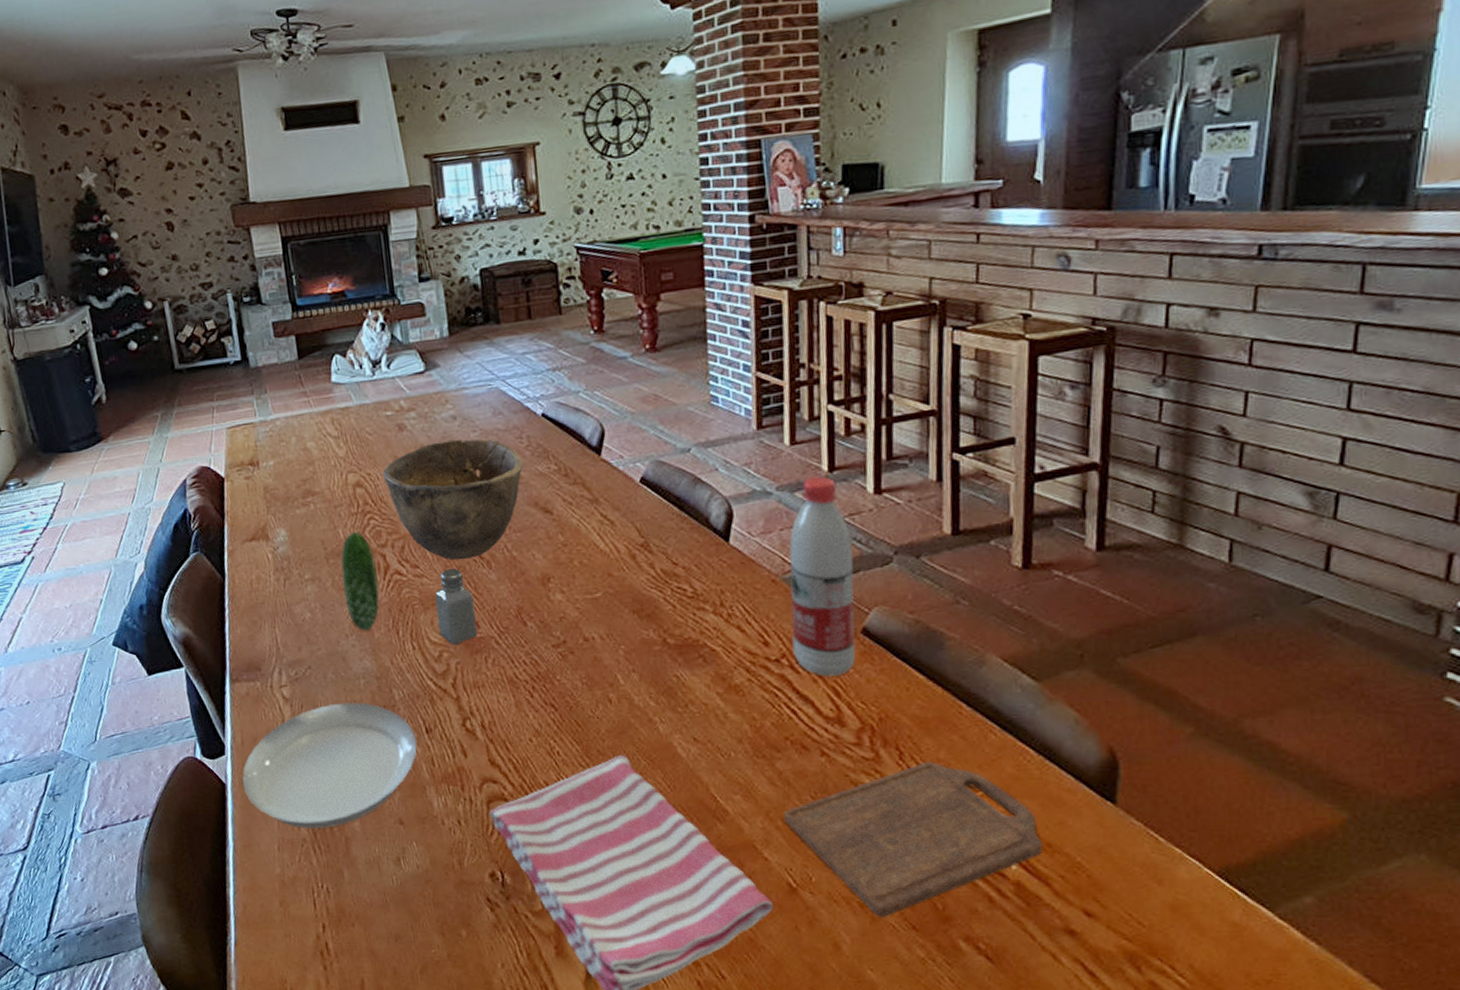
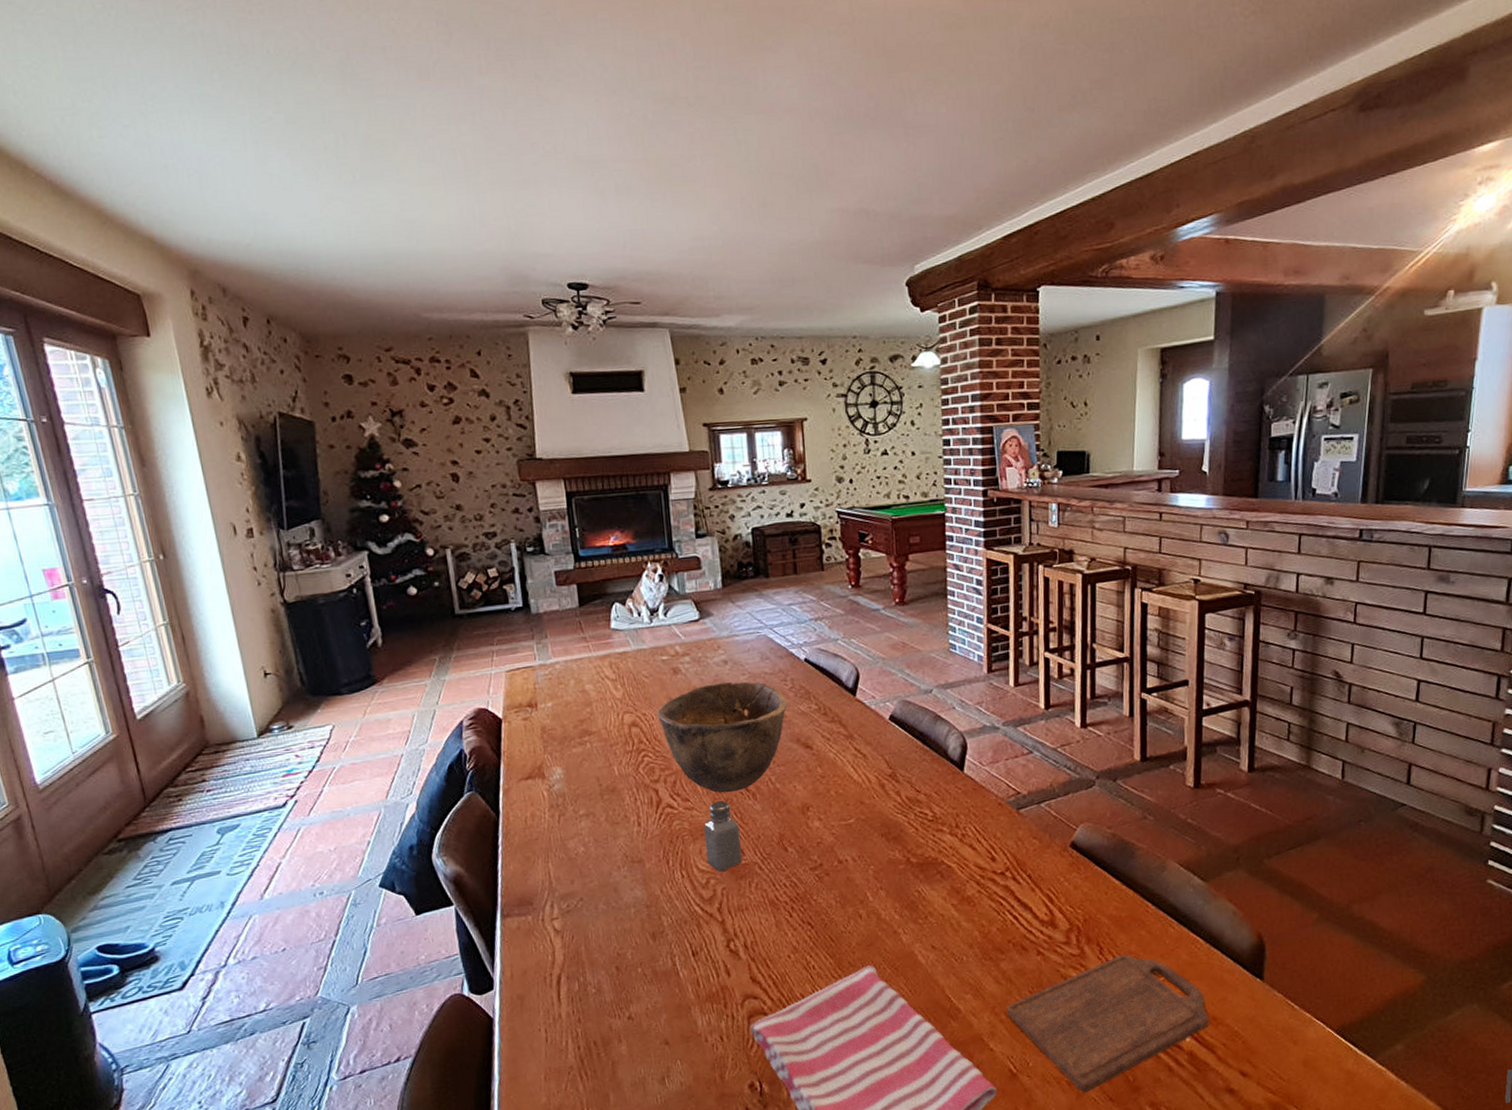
plate: present [242,531,417,829] -> none [510,768,683,1056]
water bottle: present [789,476,856,676] -> none [1012,713,1066,886]

